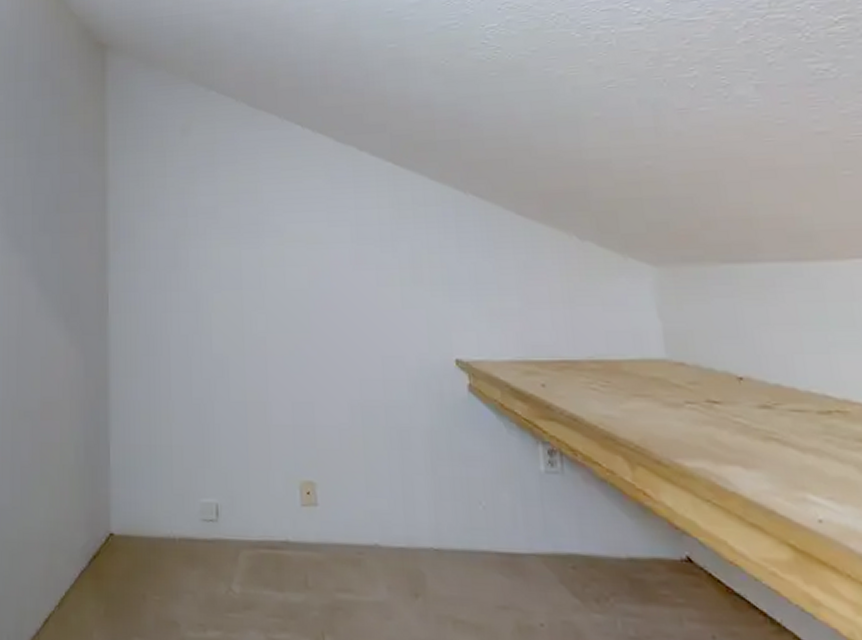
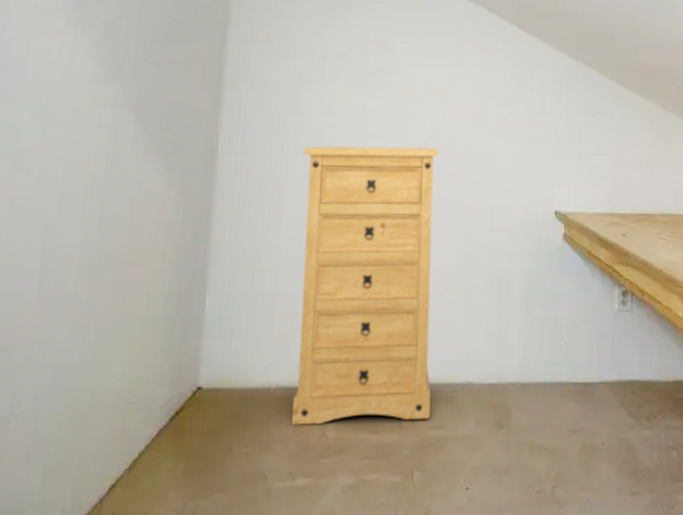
dresser: none [185,297,336,581] -> present [291,146,438,425]

